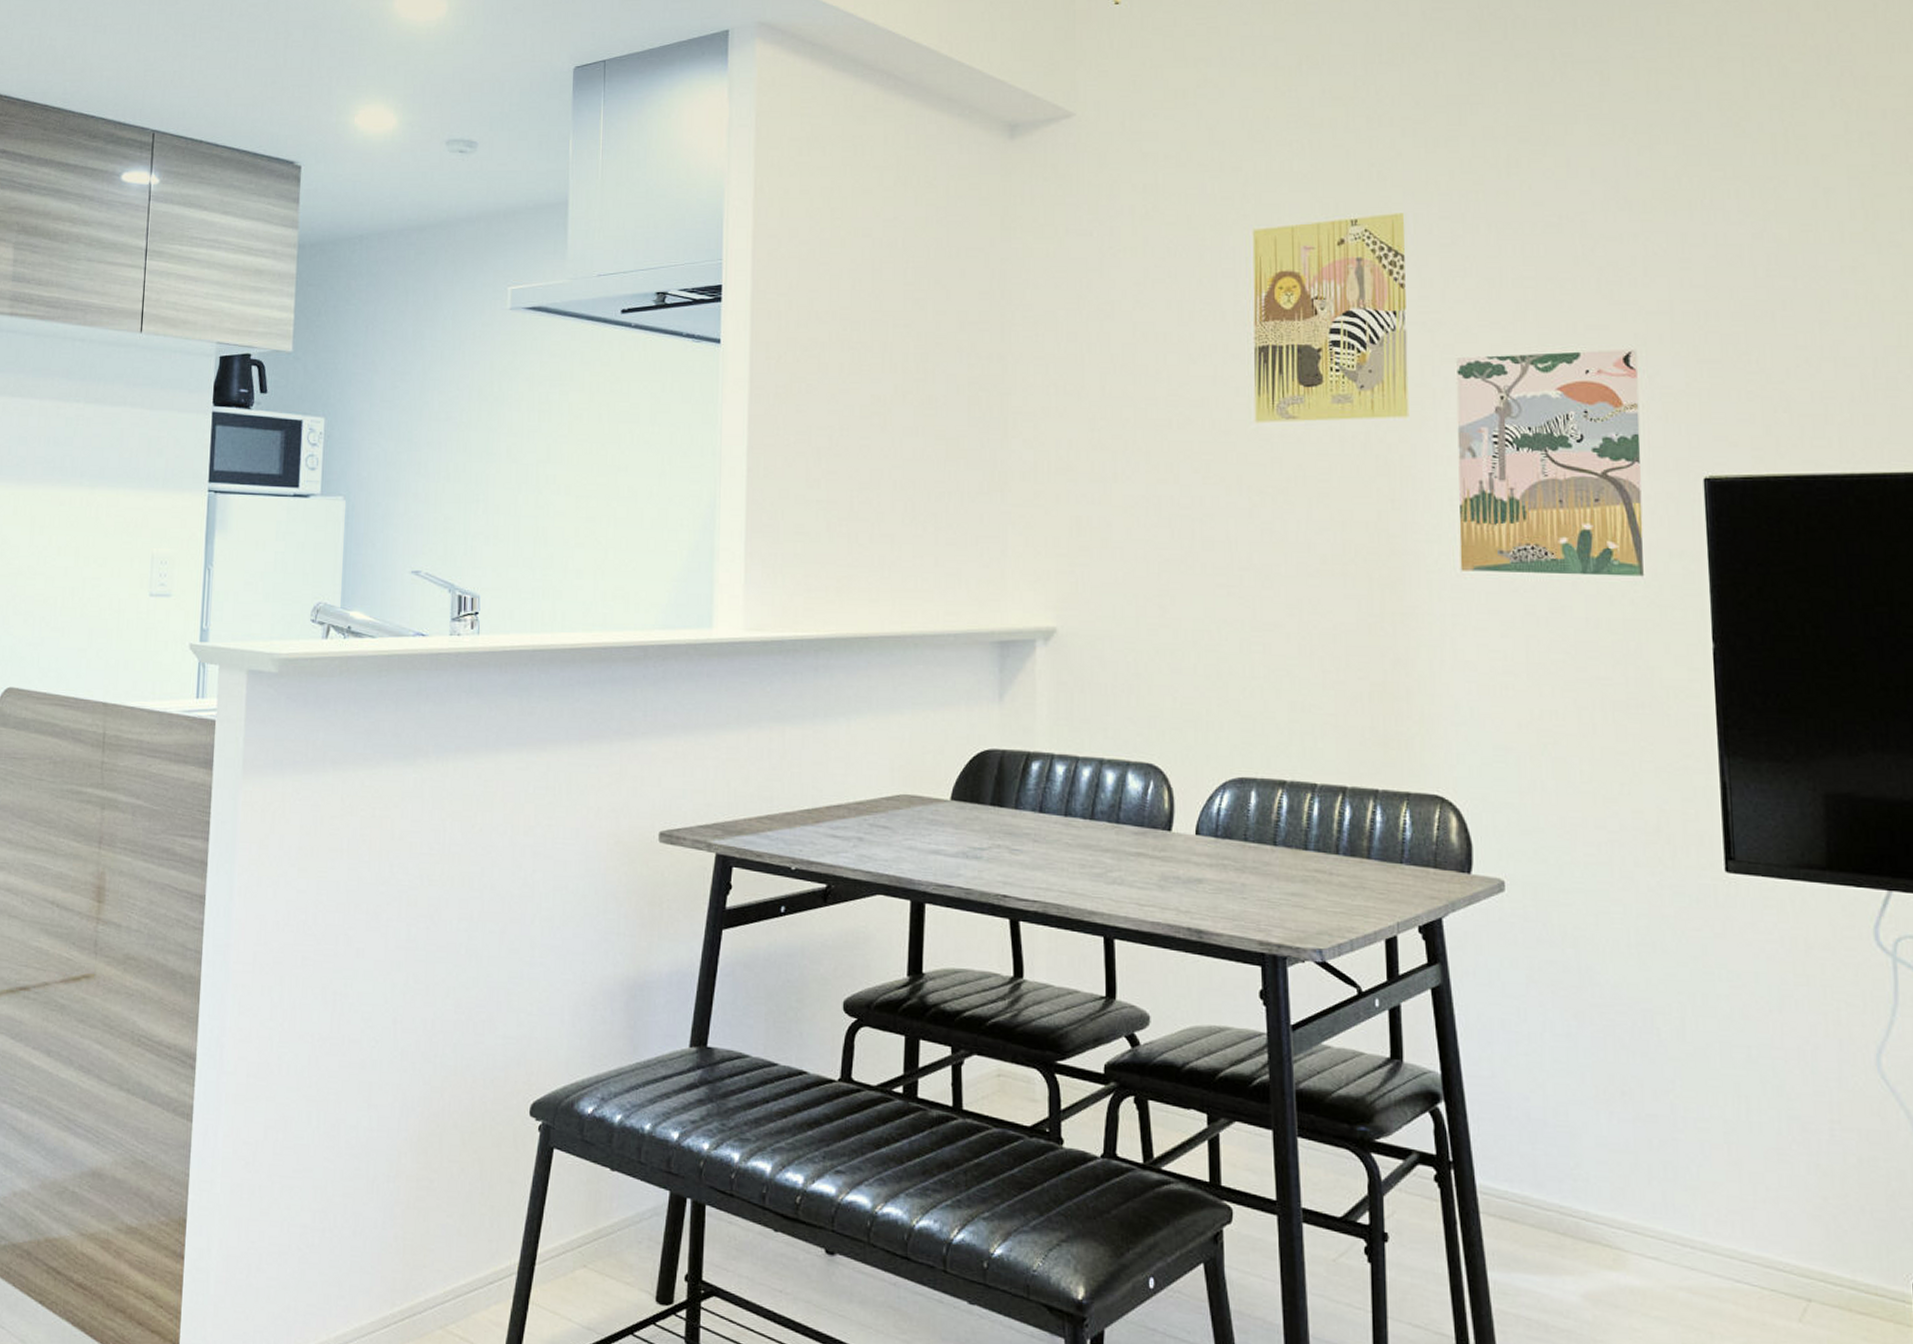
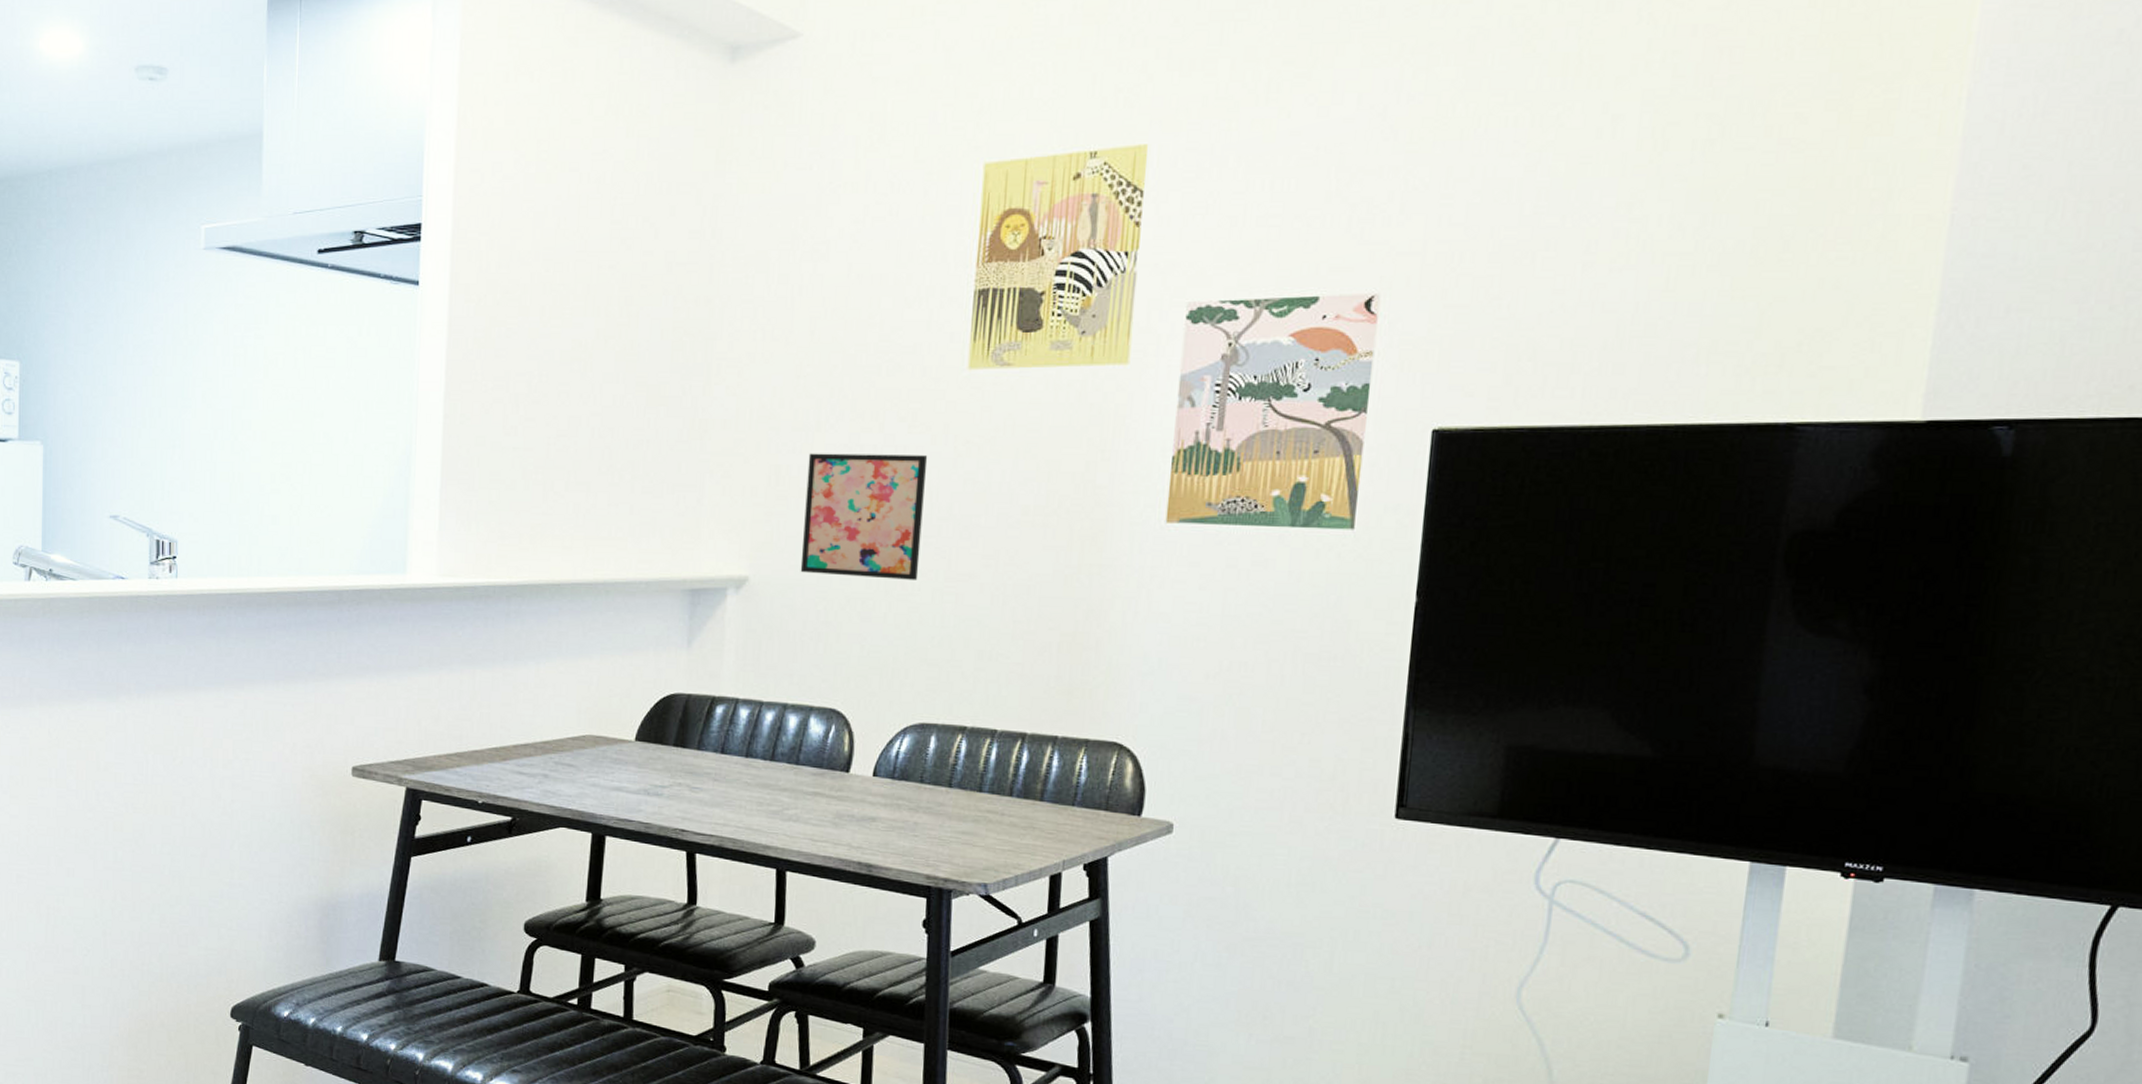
wall art: none [1107,504,1225,630] -> present [800,453,928,580]

